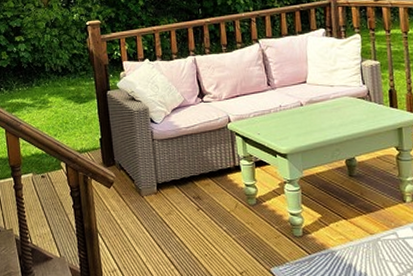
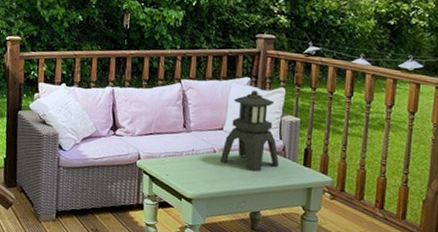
lantern: none [308,40,367,120] -> present [221,90,280,172]

